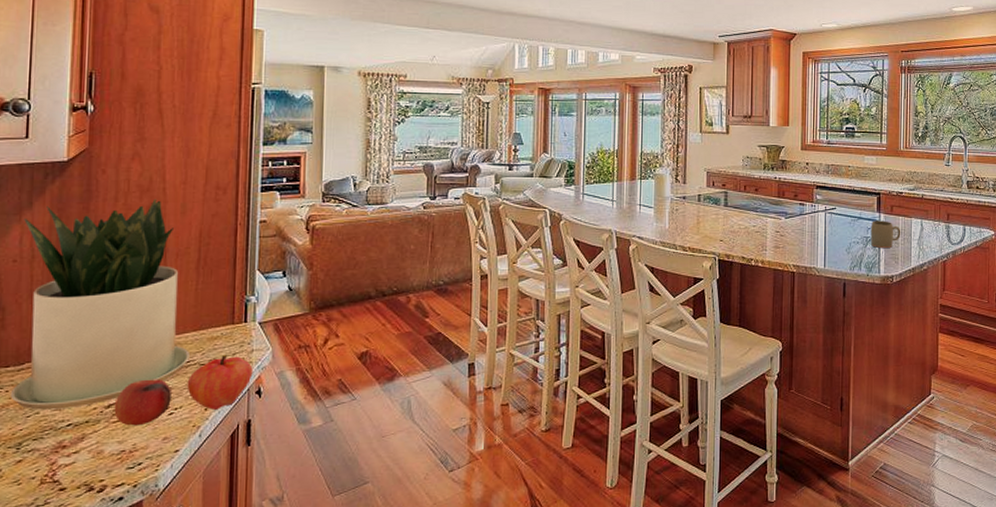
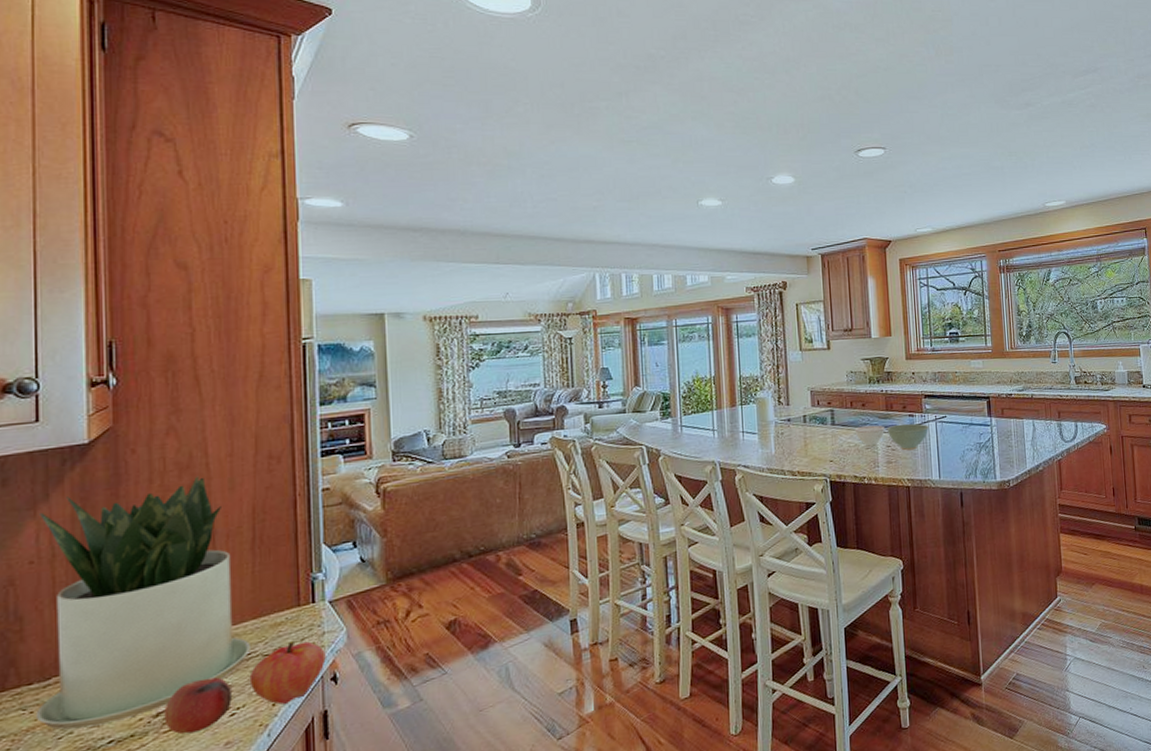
bowl: none [746,210,776,231] -> present [855,425,885,448]
bowl: none [777,211,818,238] -> present [887,423,929,451]
mug: present [870,220,901,249] -> none [982,424,1014,453]

